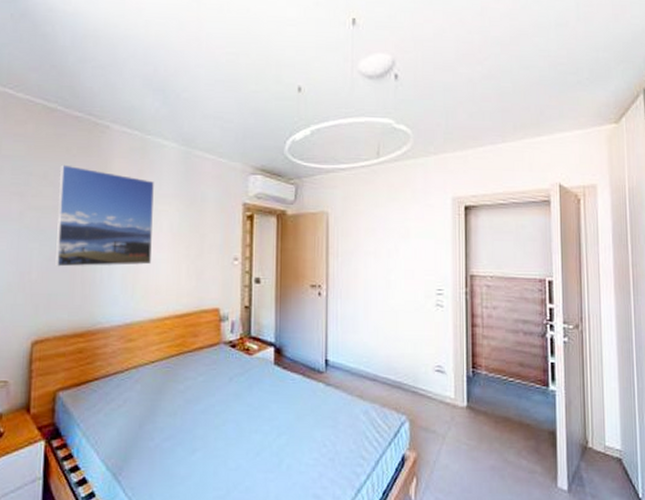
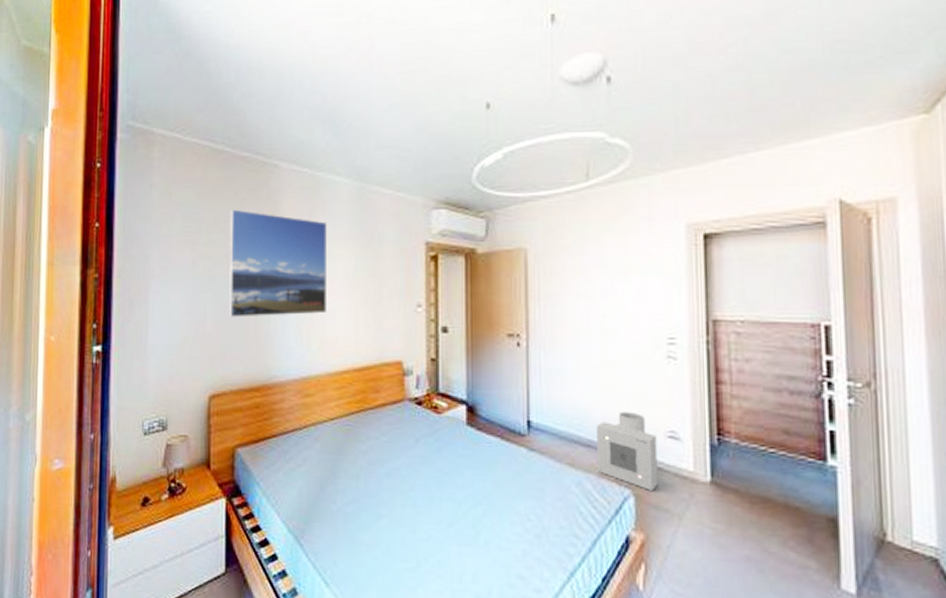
air purifier: none [381,350,428,416] -> present [597,411,658,491]

